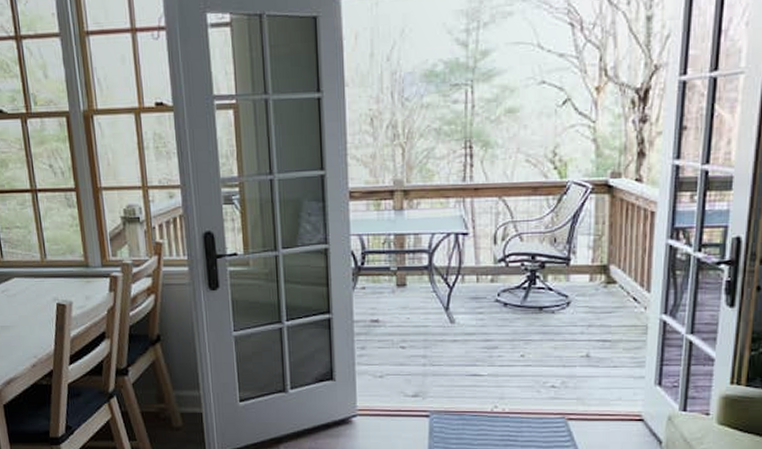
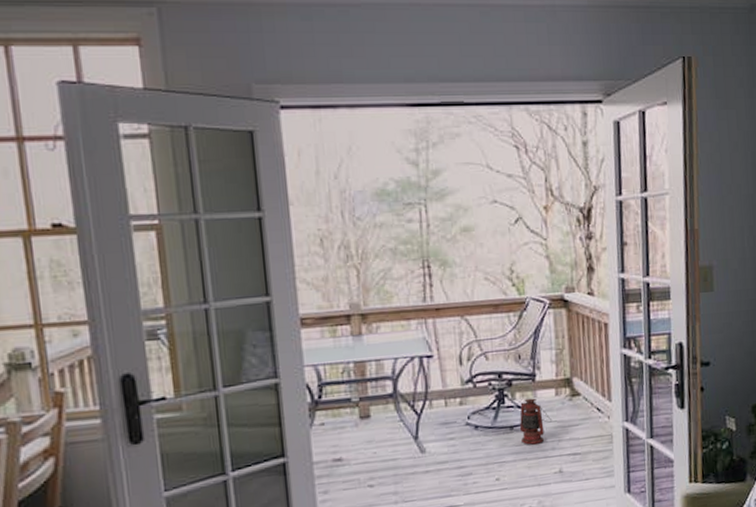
lantern: none [549,282,584,327] -> present [519,398,553,445]

